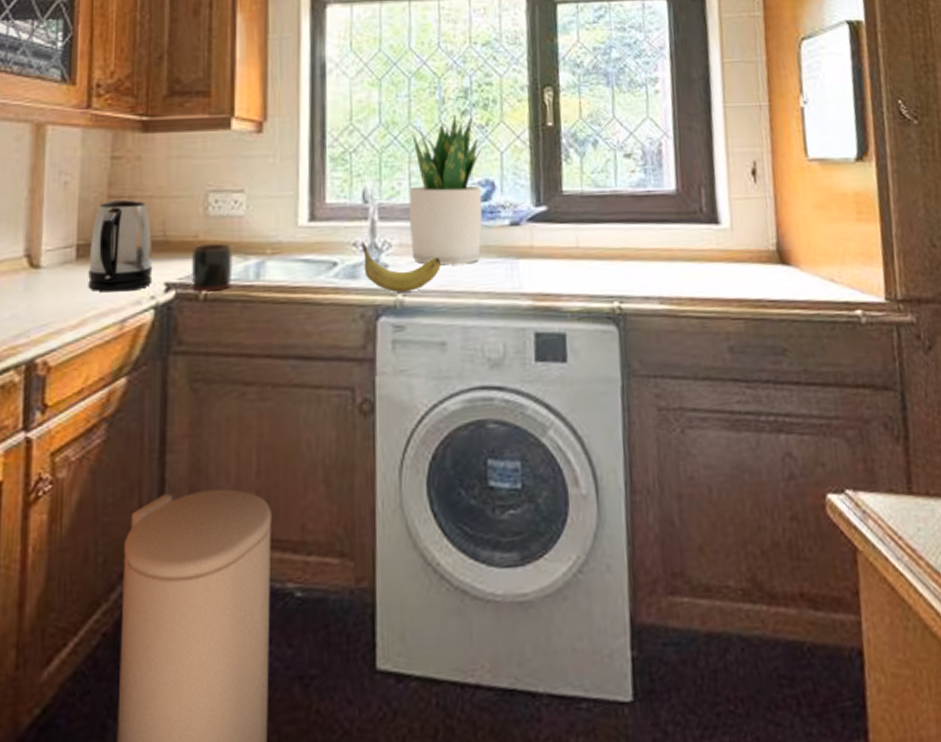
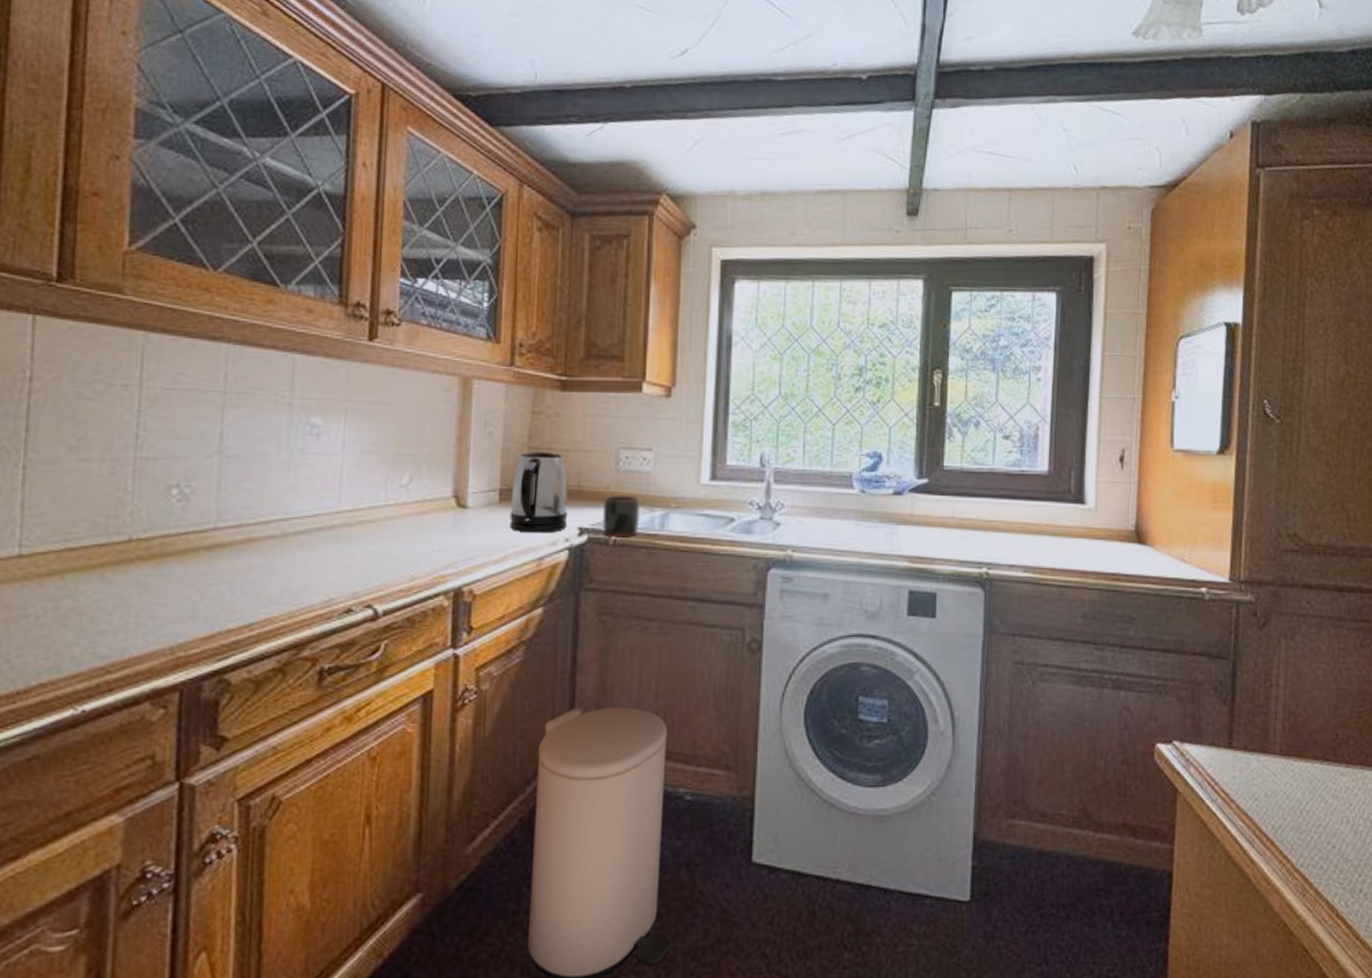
fruit: present [361,240,441,292] -> none [757,500,828,548]
planter: present [408,116,483,266] -> none [802,391,872,527]

